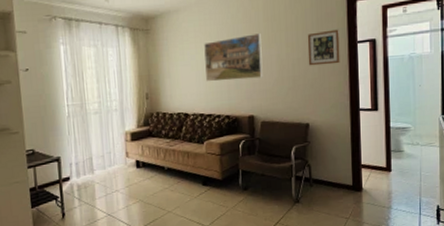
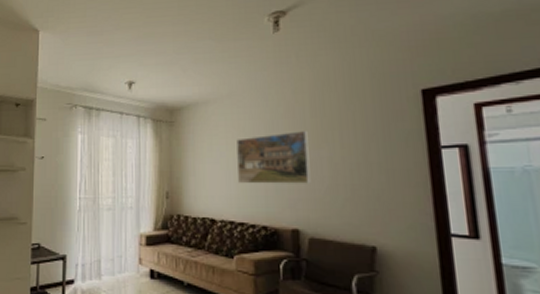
picture frame: present [307,29,340,66] -> none [369,130,418,173]

